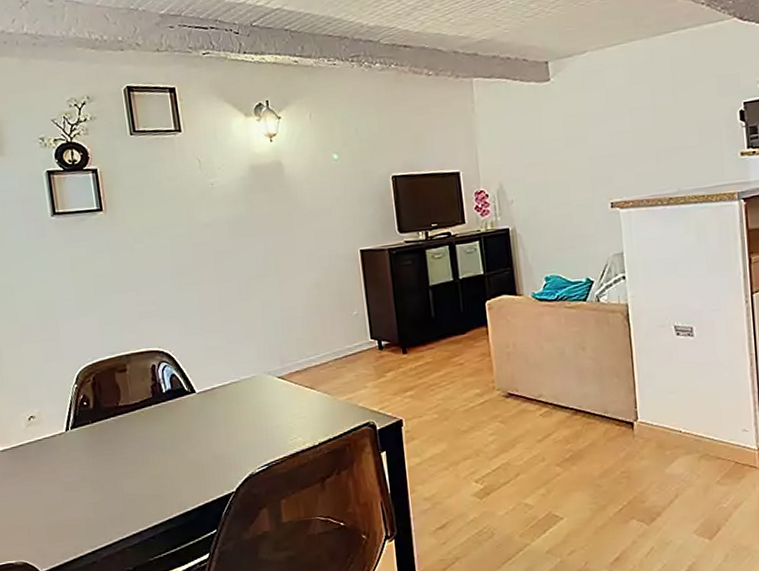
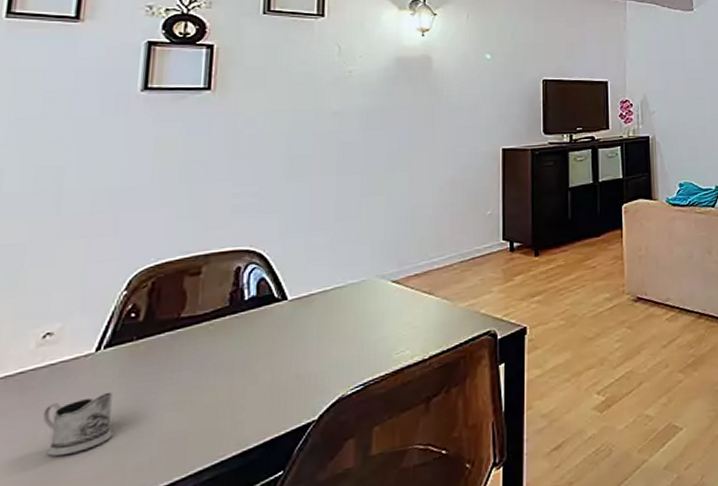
tea glass holder: none [42,462,91,507] -> present [43,392,113,456]

